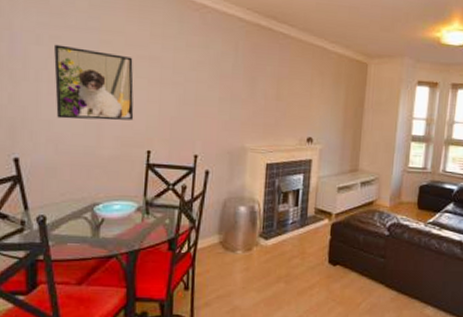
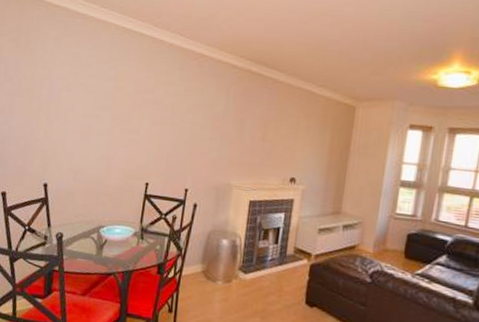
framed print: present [54,44,134,121] -> none [77,90,140,156]

